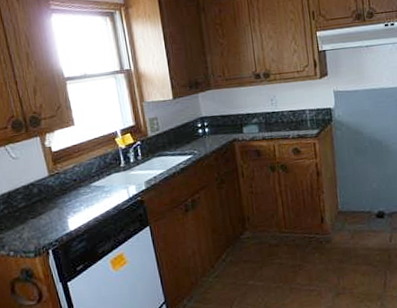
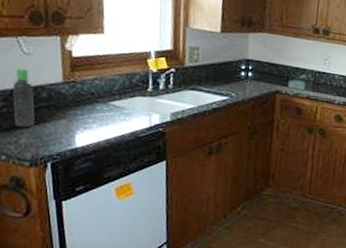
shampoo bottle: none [8,172,32,224] -> present [12,68,35,128]

